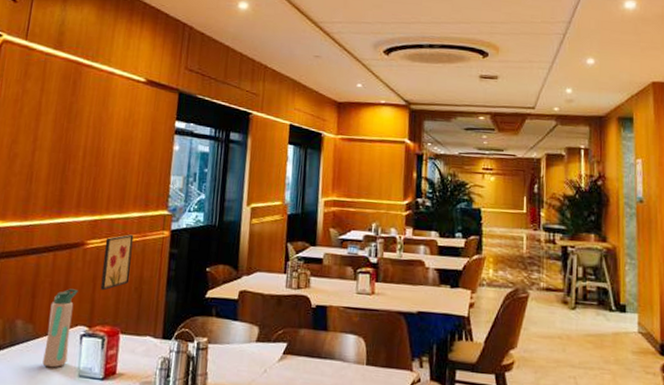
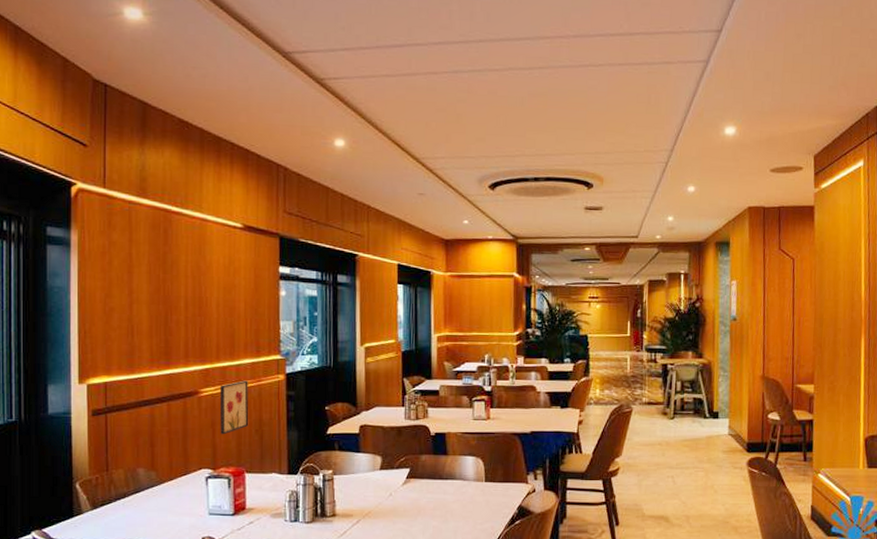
water bottle: present [42,288,78,368] -> none [171,435,198,509]

